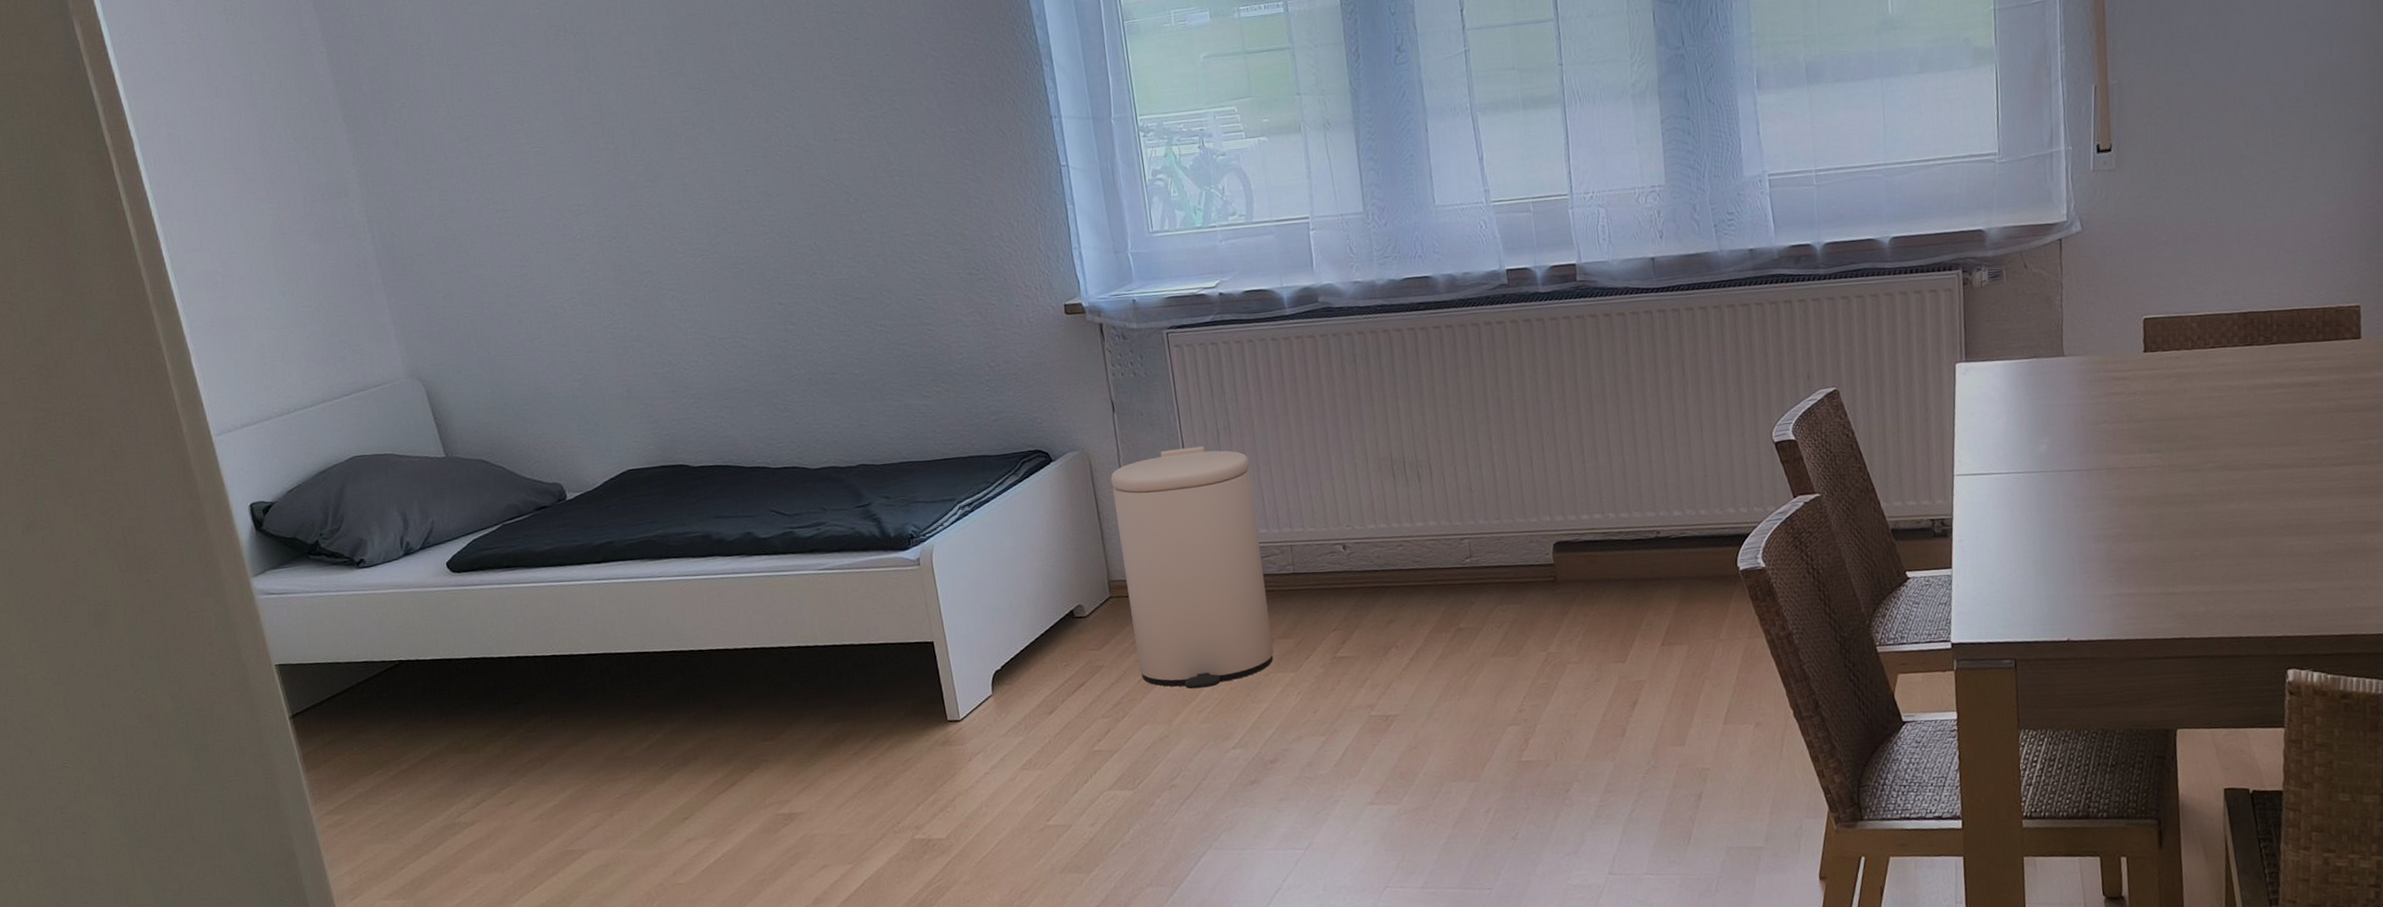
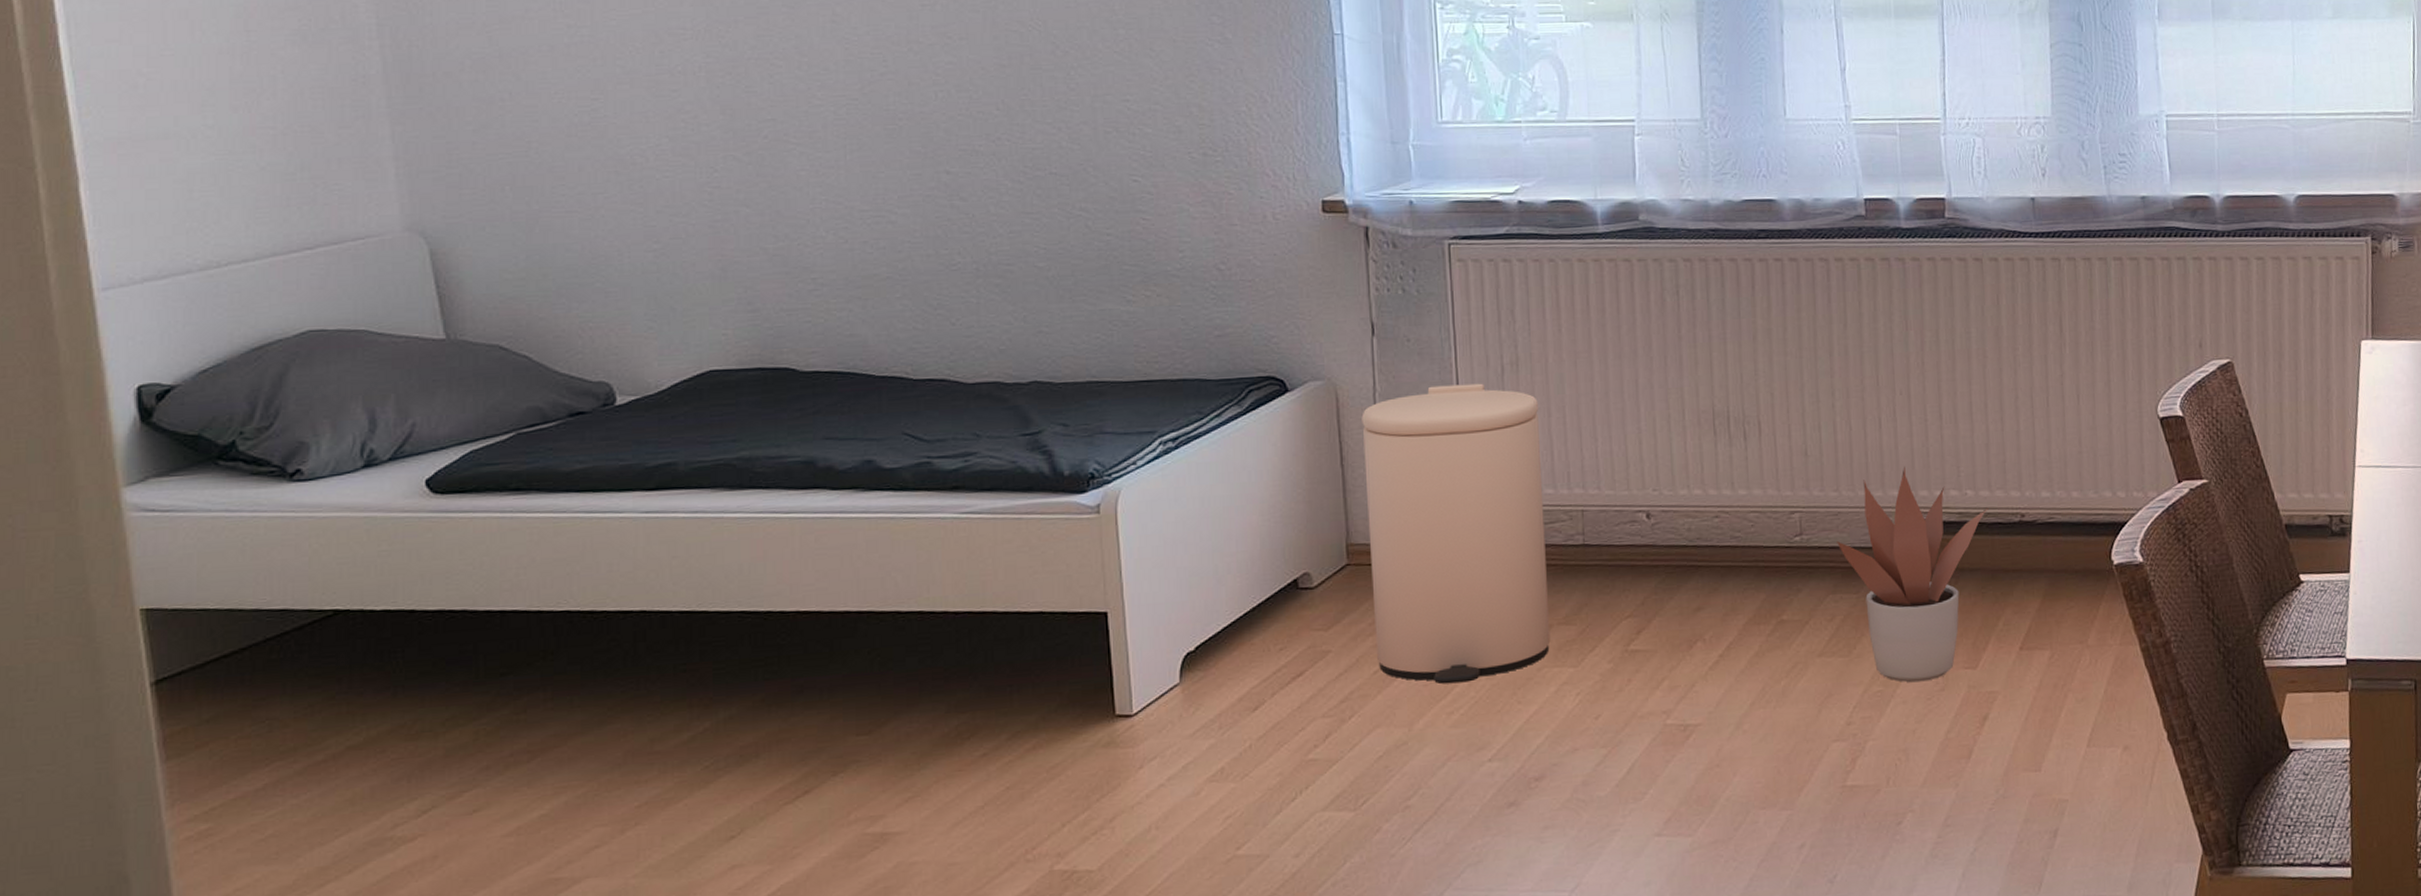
potted plant: none [1501,495,1628,676] -> present [1837,466,1989,683]

